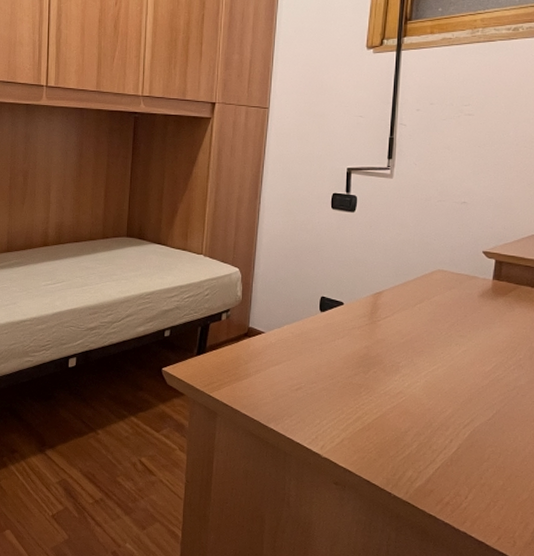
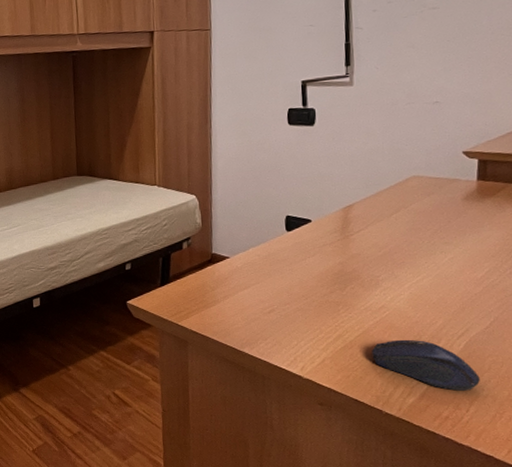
computer mouse: none [387,425,479,478] -> present [372,339,480,391]

